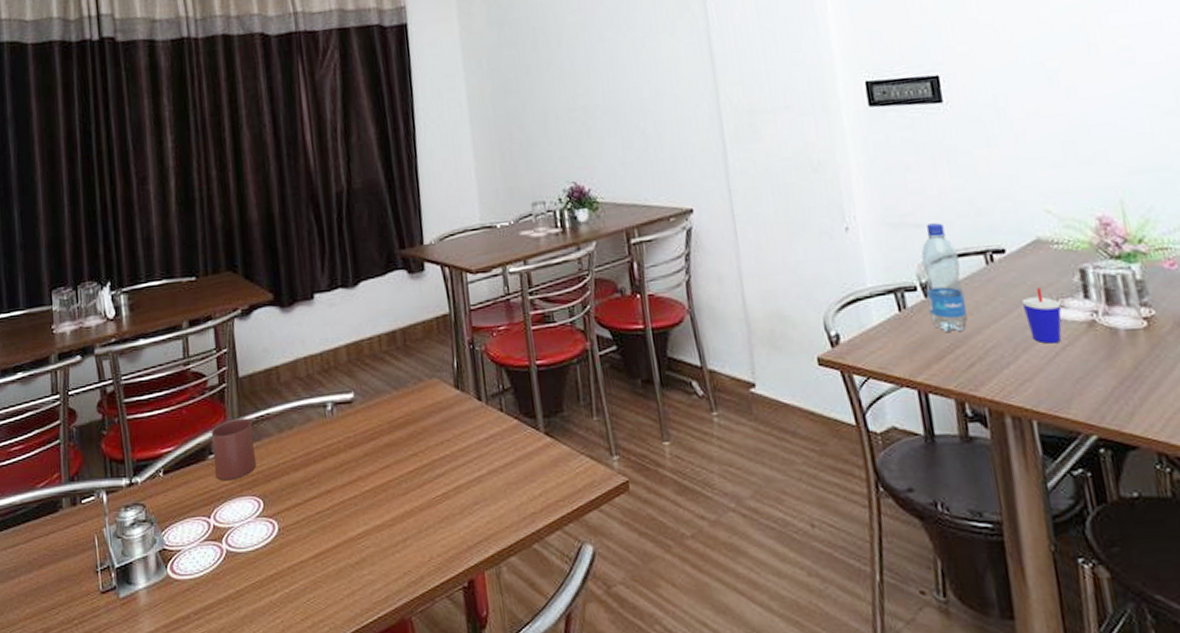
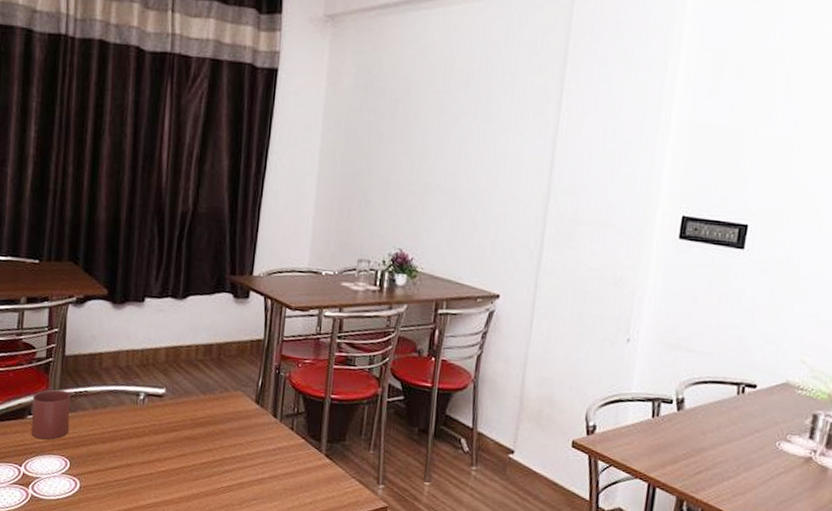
bottle: present [921,223,967,333] -> none [676,350,716,445]
beverage cup: present [1021,288,1062,344] -> none [755,422,789,469]

